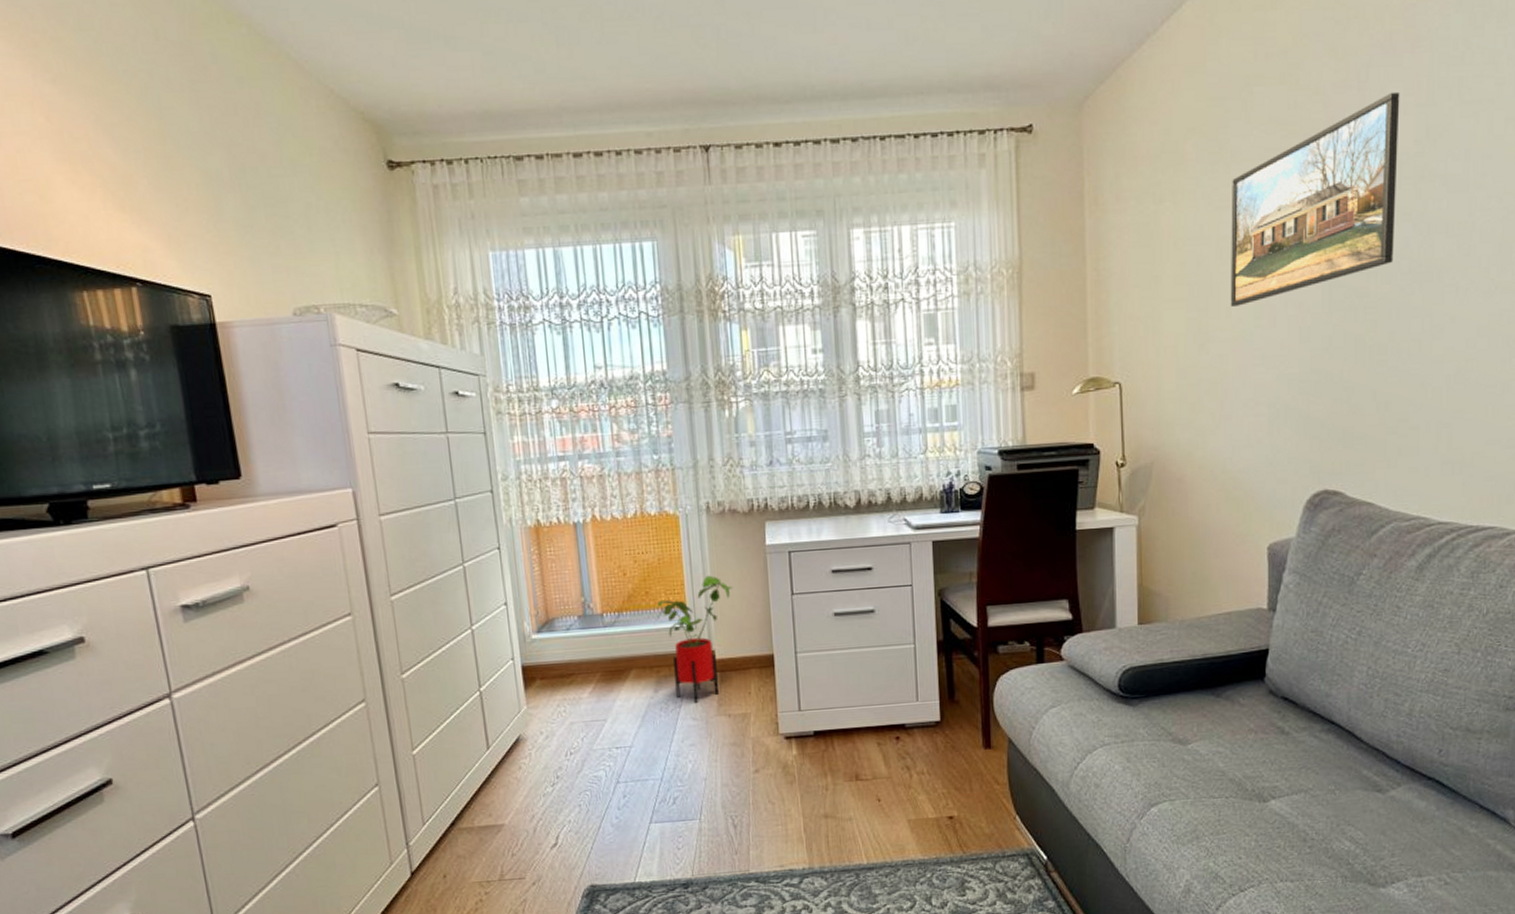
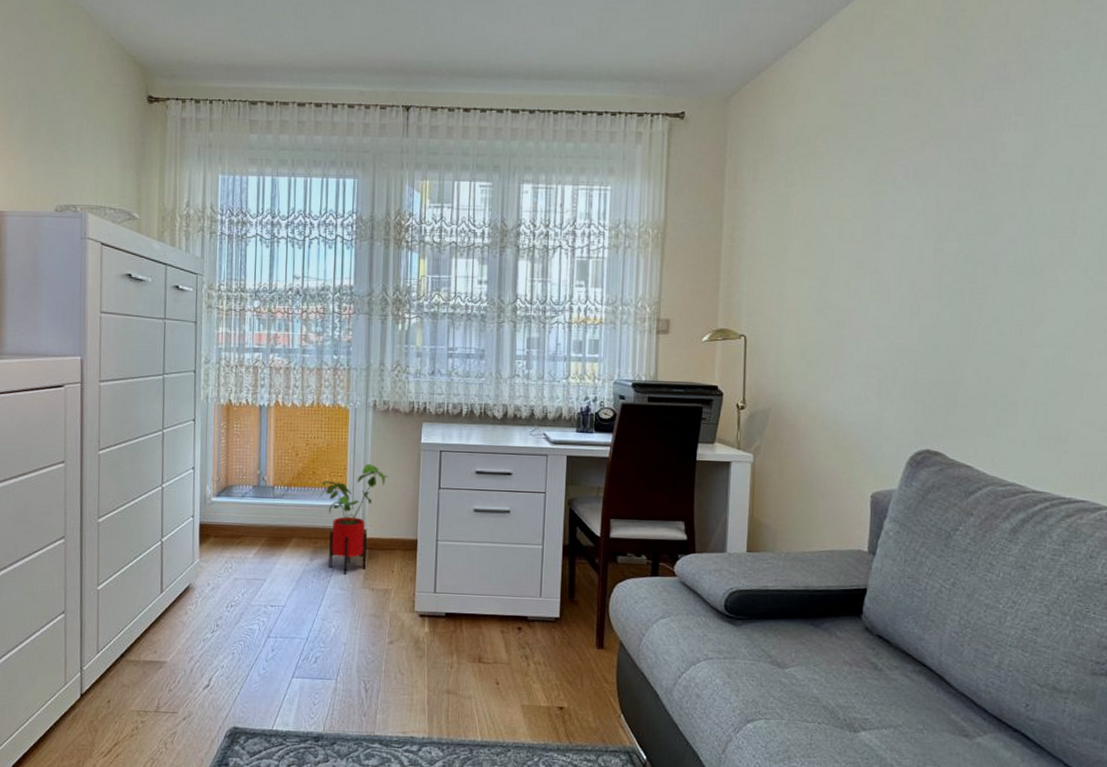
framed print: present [1230,91,1400,307] -> none [848,111,1012,280]

